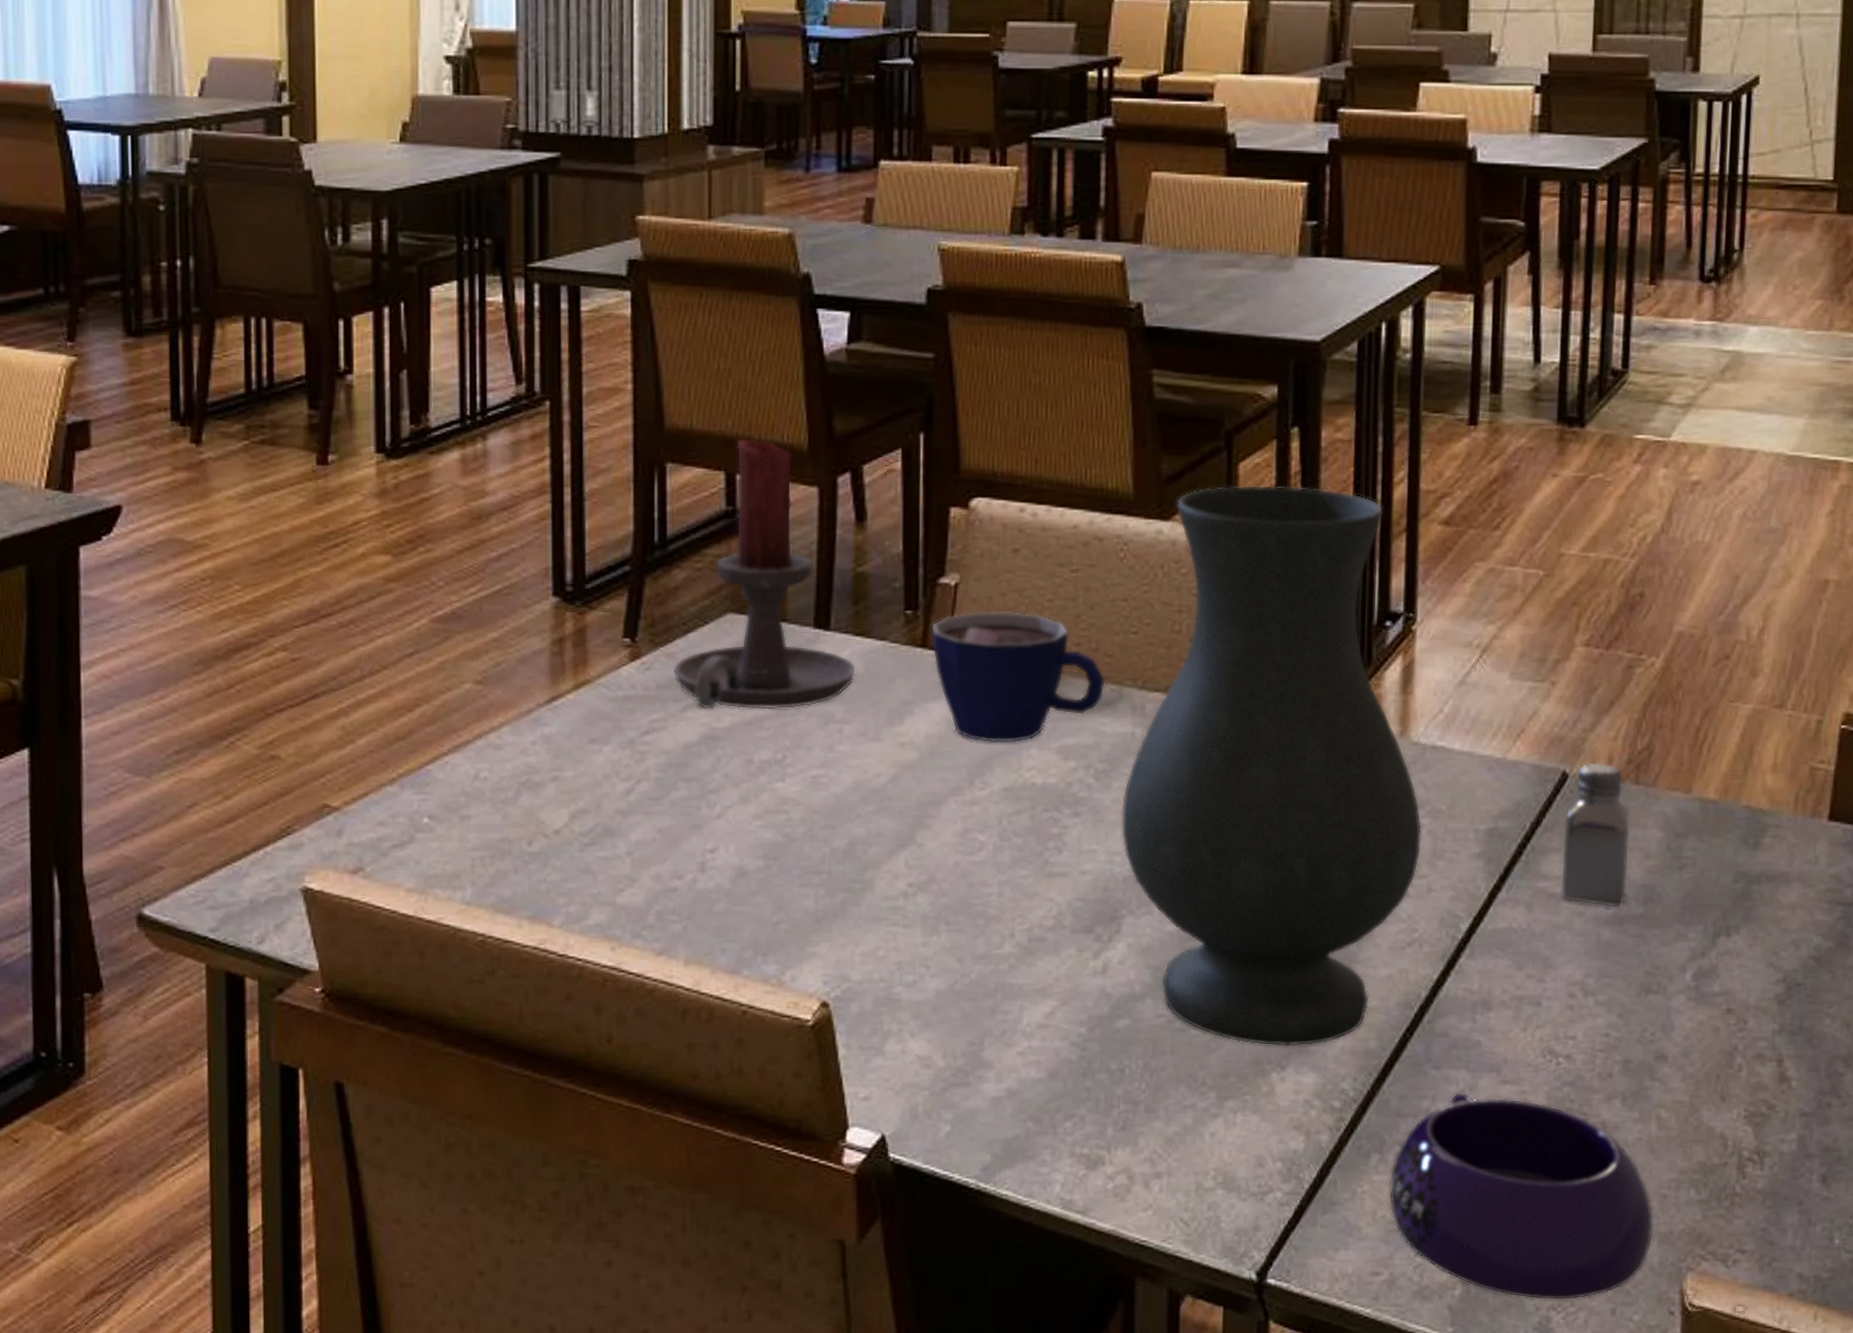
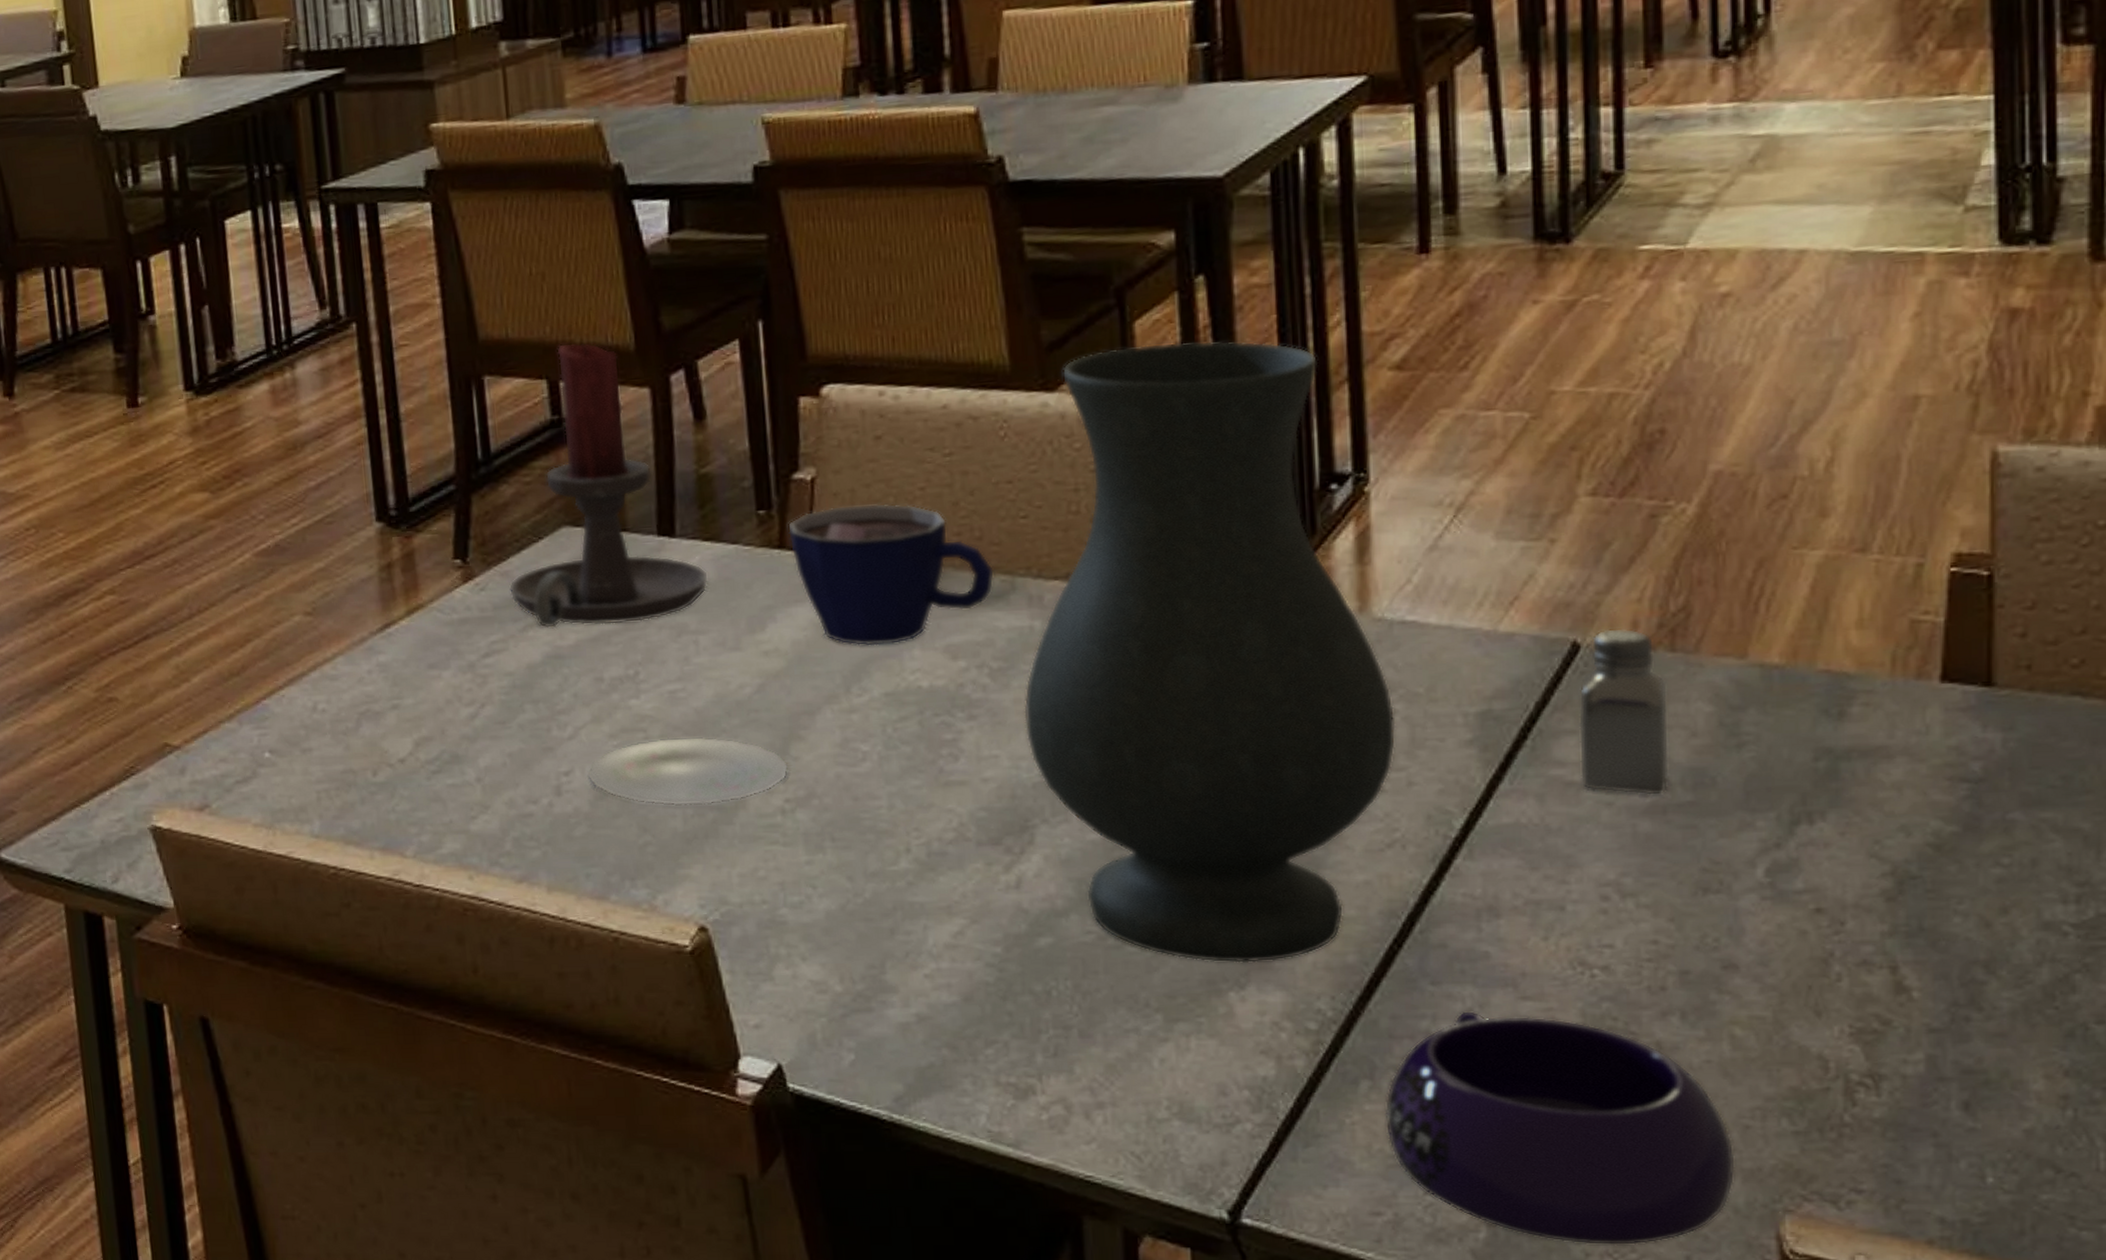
plate: none [731,820,914,886] -> present [587,736,789,806]

